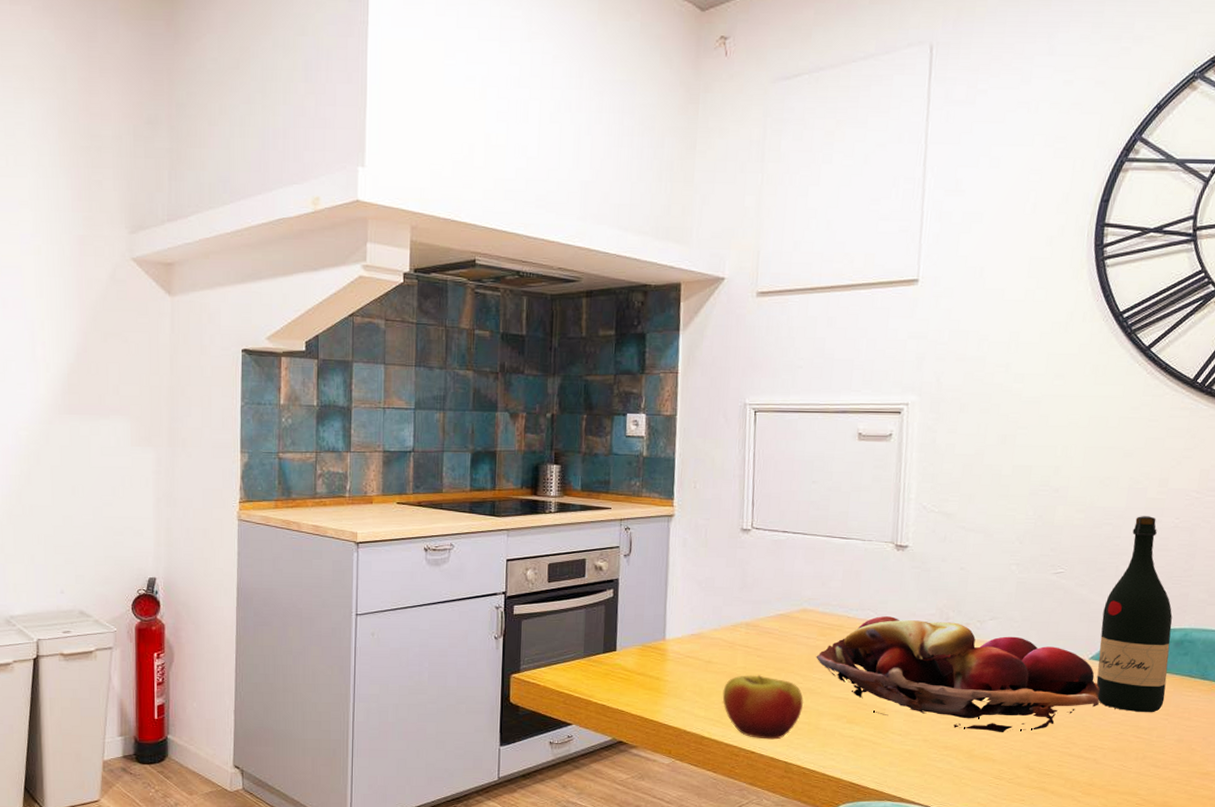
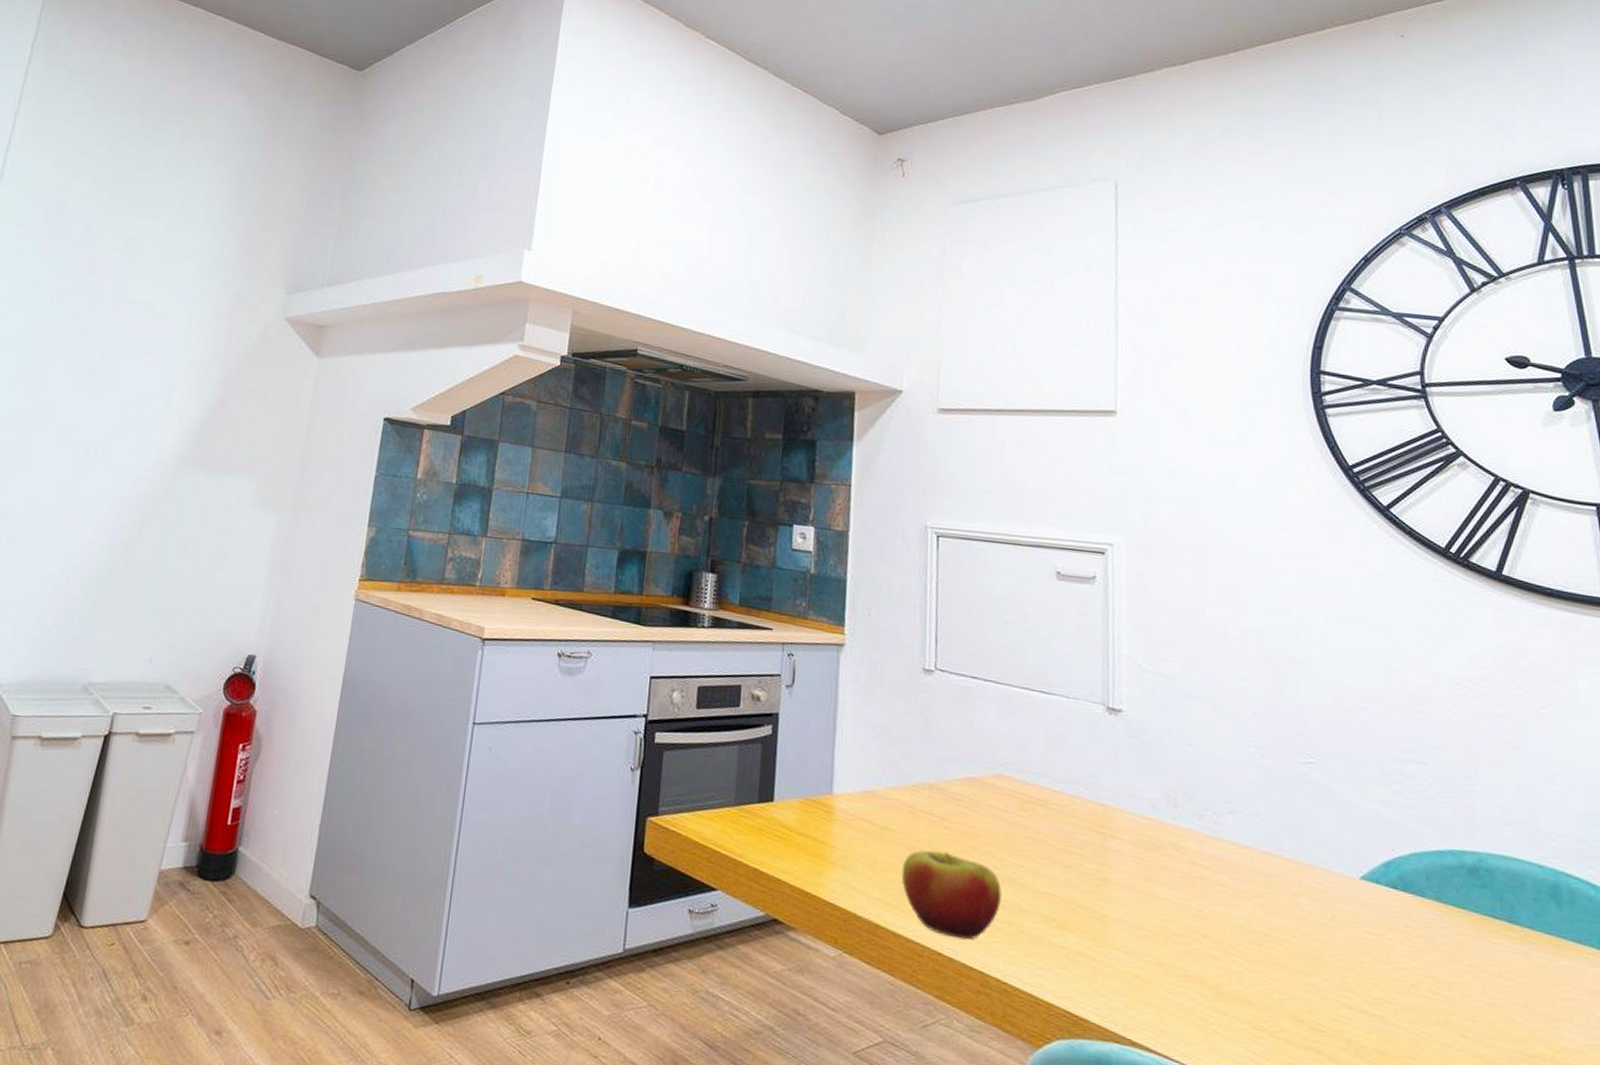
fruit basket: present [816,616,1100,732] -> none [1015,793,1379,967]
wine bottle: present [1096,516,1173,713] -> none [1370,703,1465,962]

